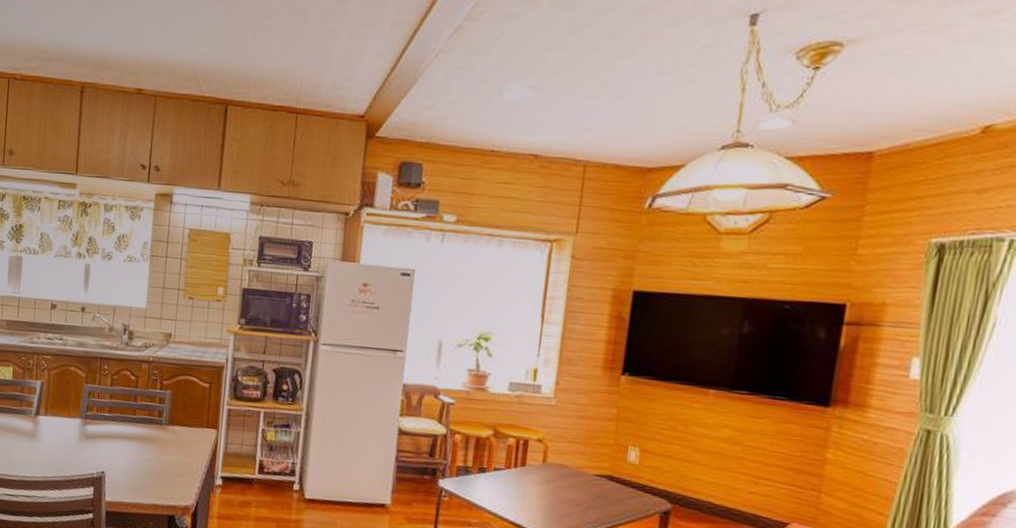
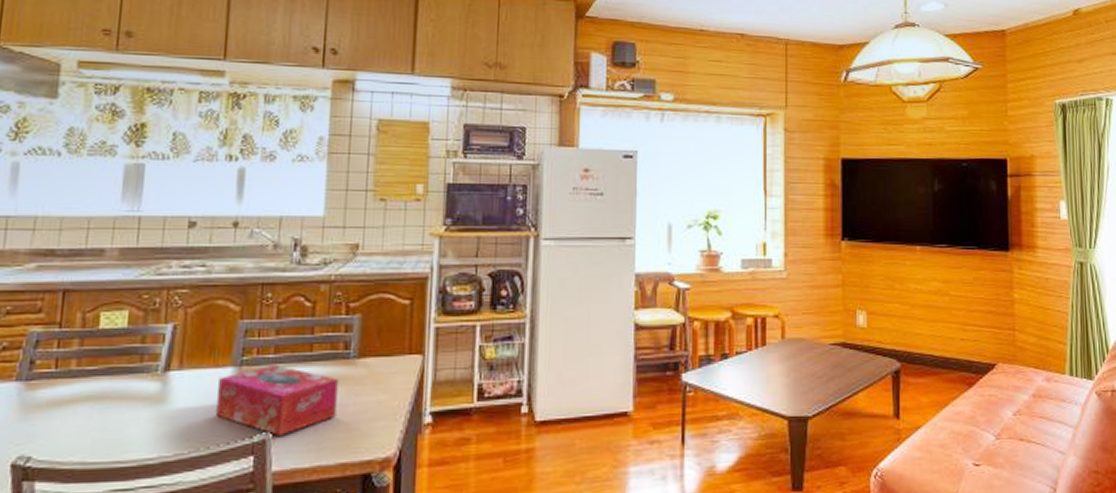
tissue box: none [68,421,153,476] -> present [215,364,338,436]

